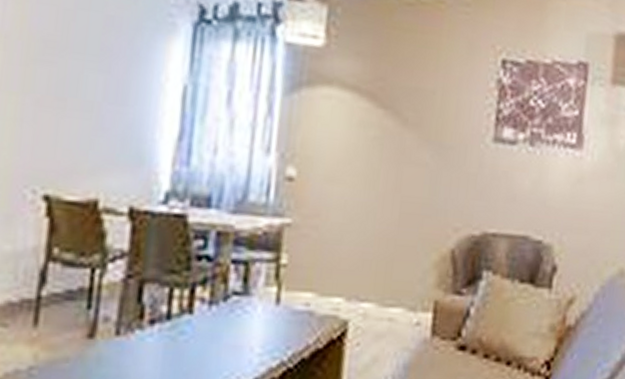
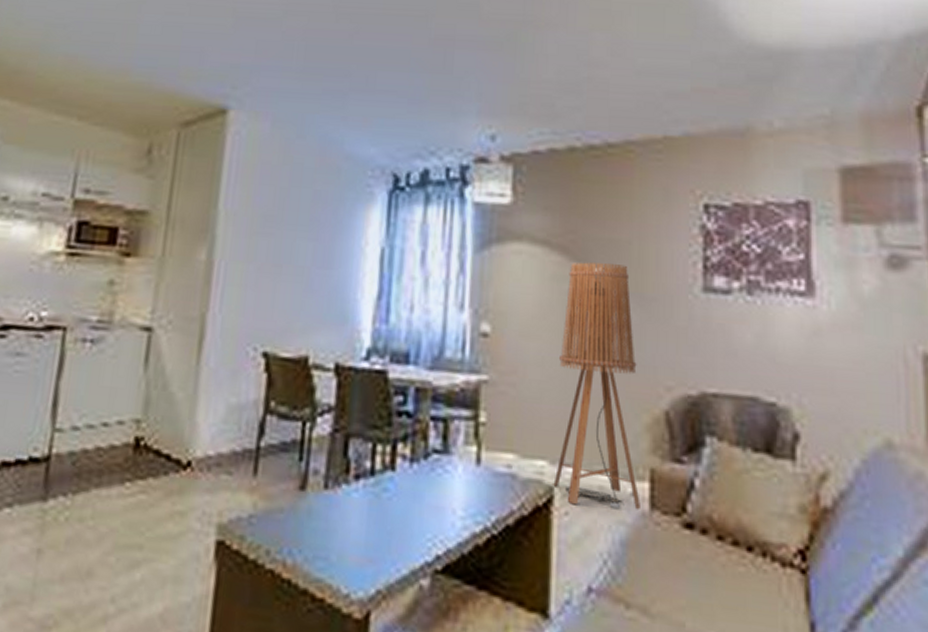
floor lamp: none [347,109,431,338] -> present [553,262,640,510]

